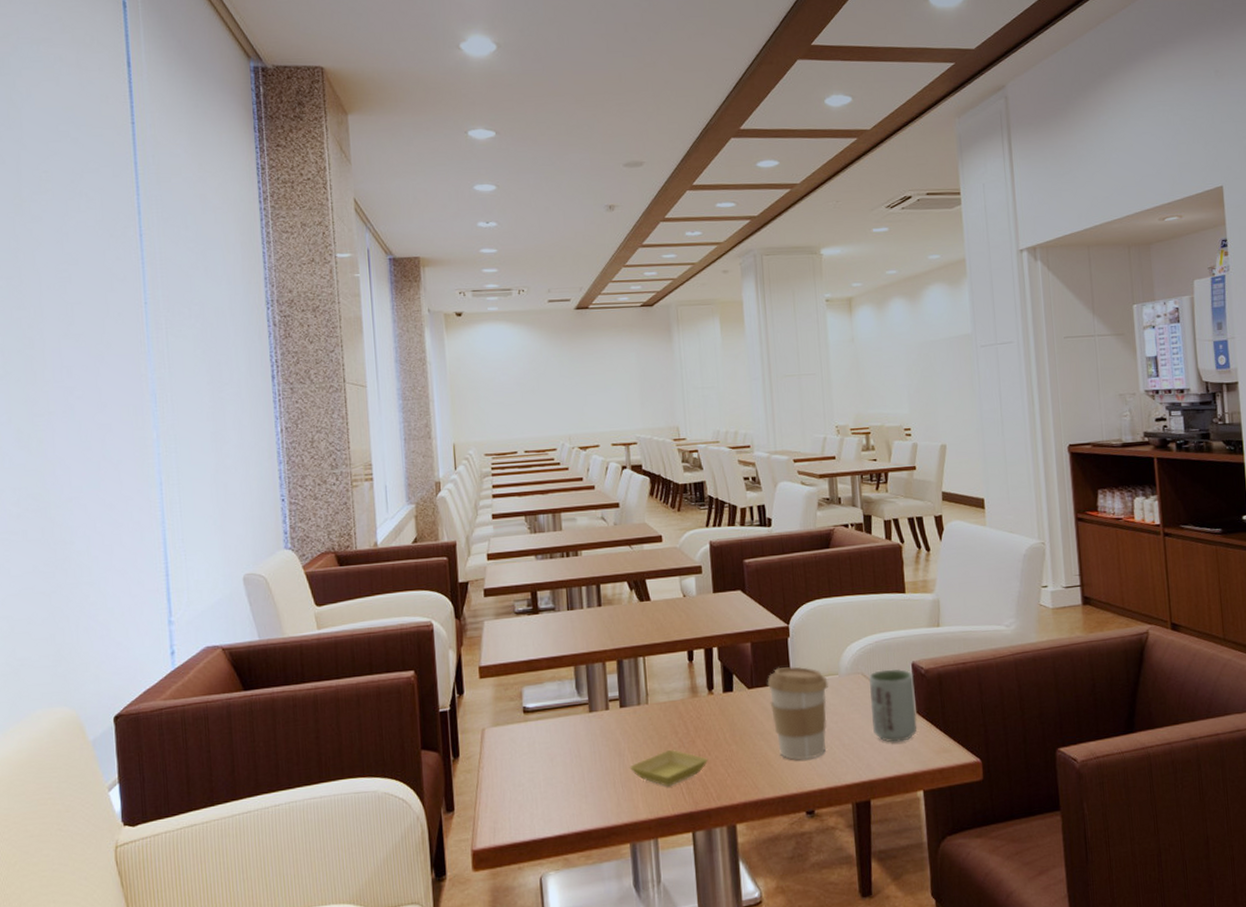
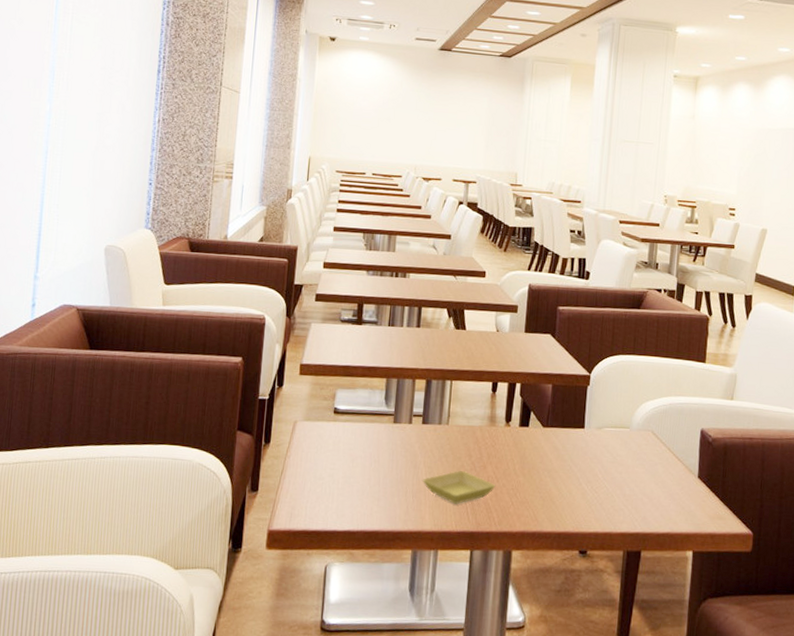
coffee cup: present [767,666,828,760] -> none [561,411,619,503]
cup: present [869,668,917,742] -> none [654,431,701,502]

